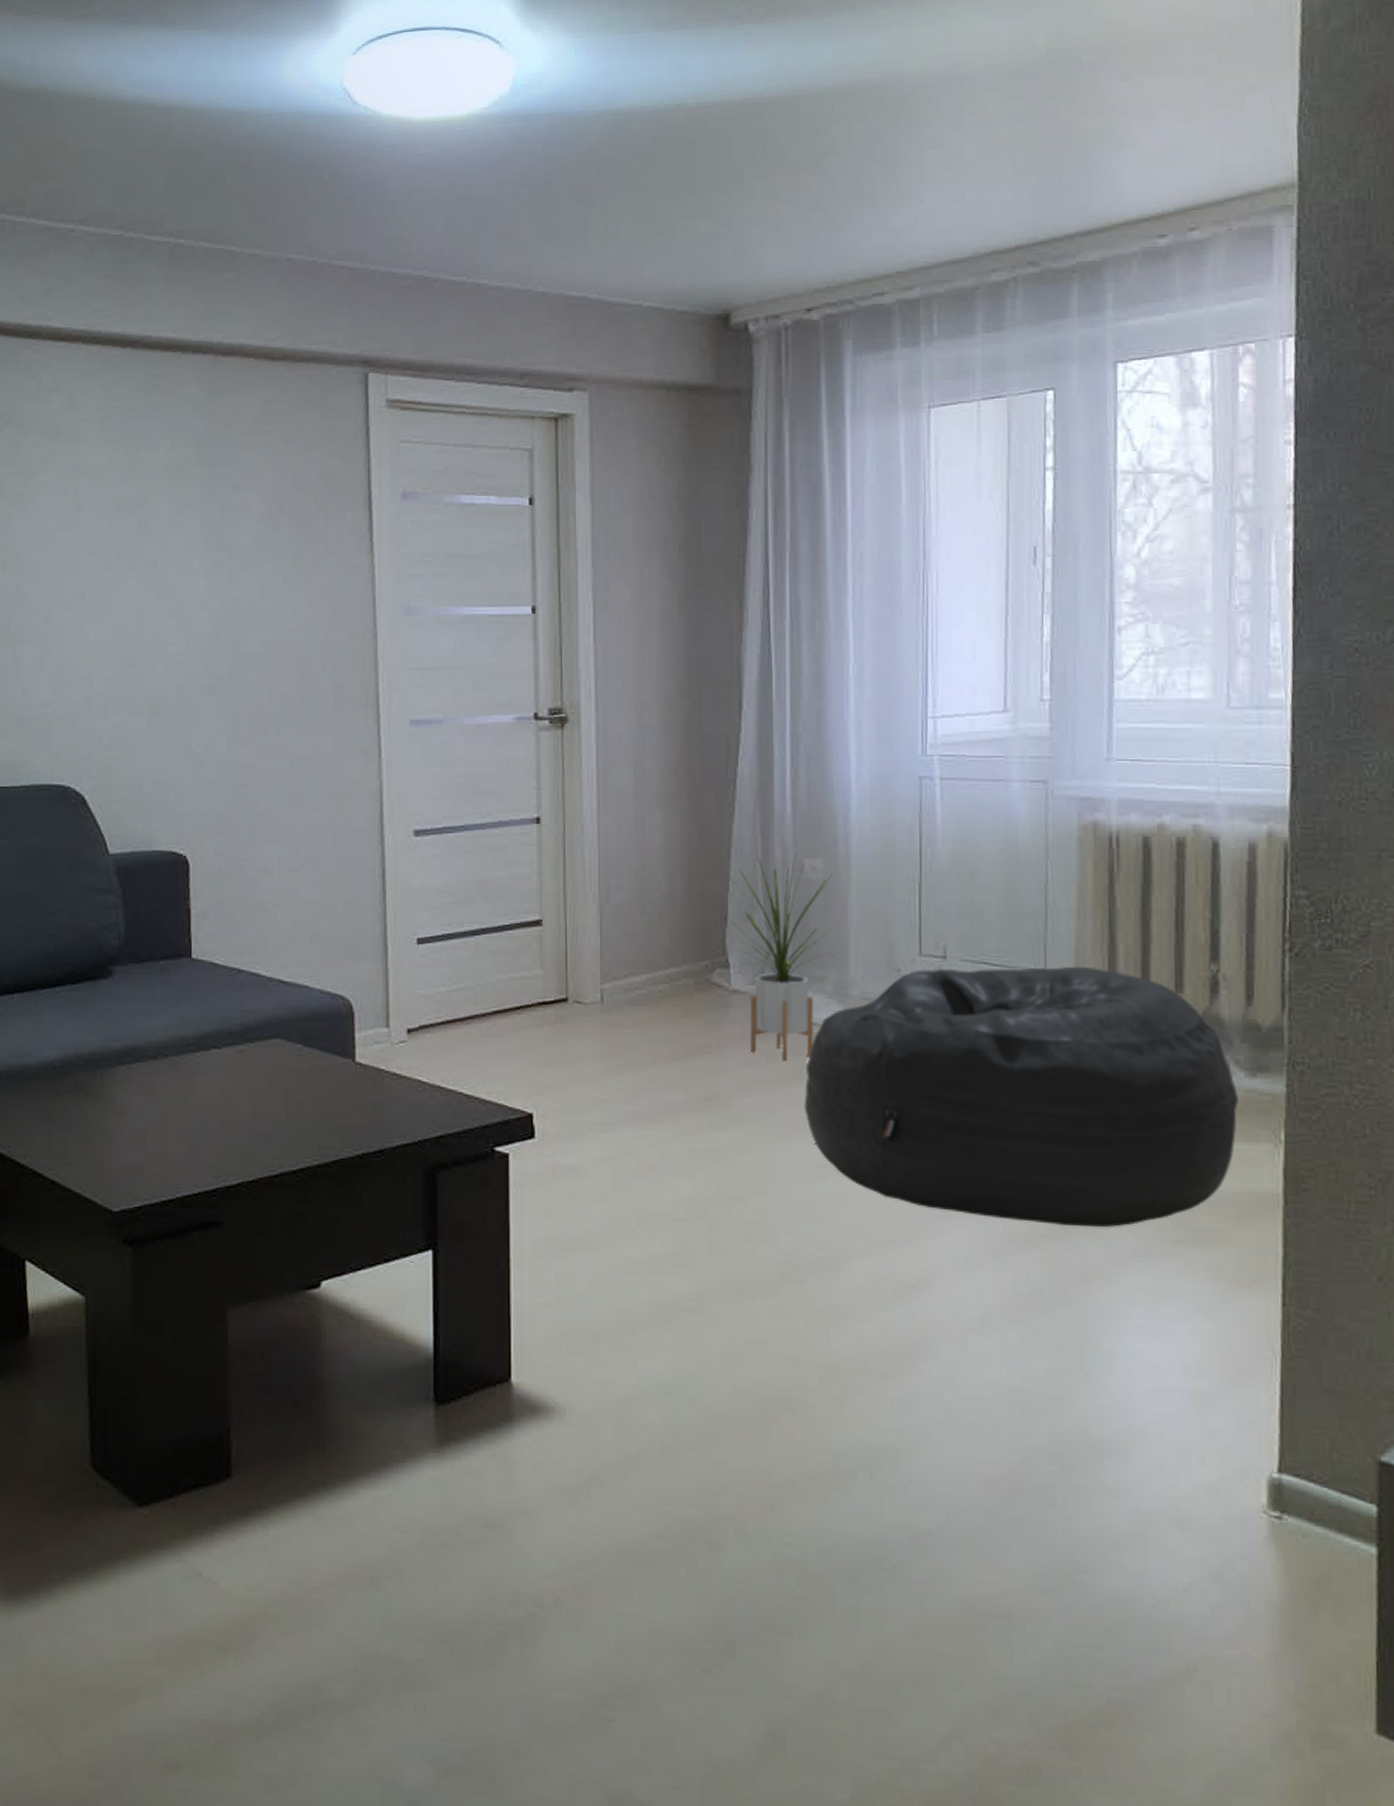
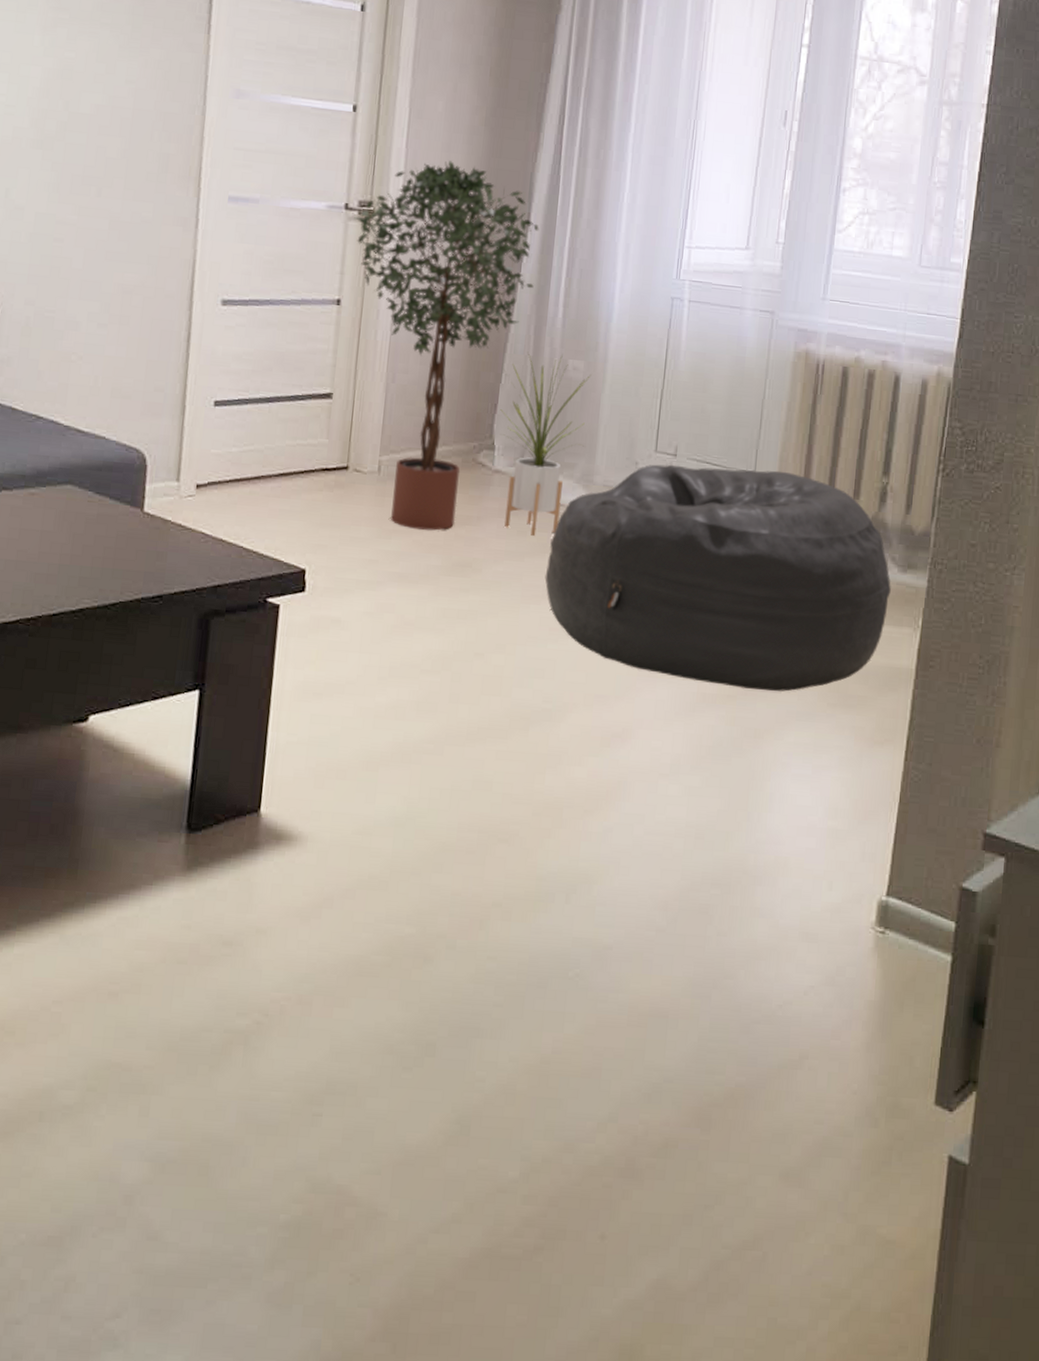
potted tree: none [544,653,755,1062] -> present [353,161,539,531]

